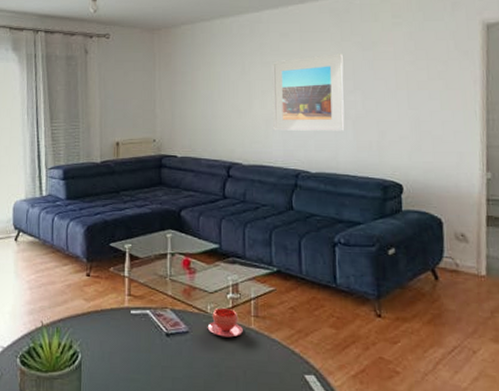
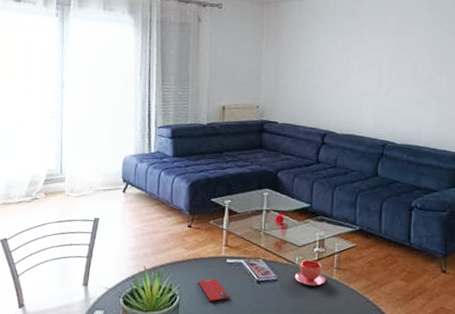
smartphone: none [100,333,137,359] -> present [197,279,230,302]
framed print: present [272,54,345,131] -> none [366,37,434,108]

